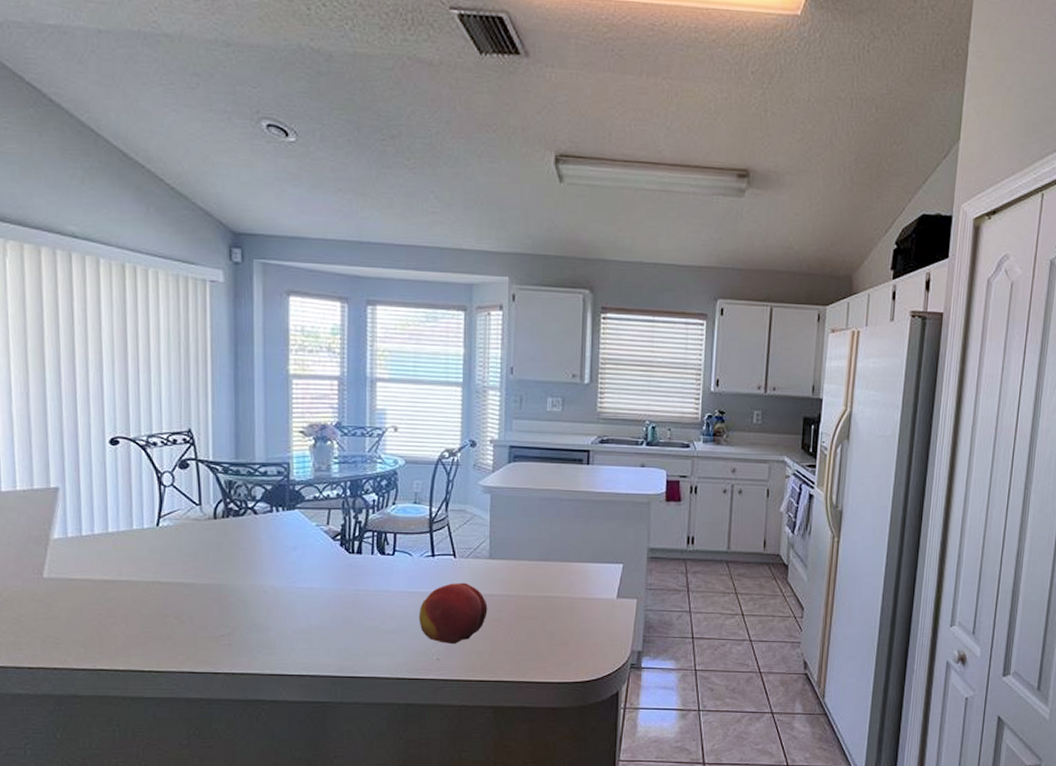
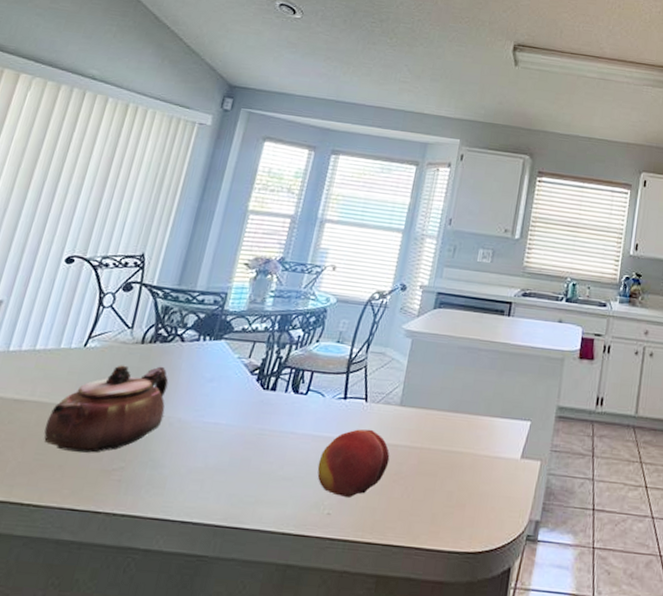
teapot: none [143,539,256,623] -> present [44,365,169,453]

